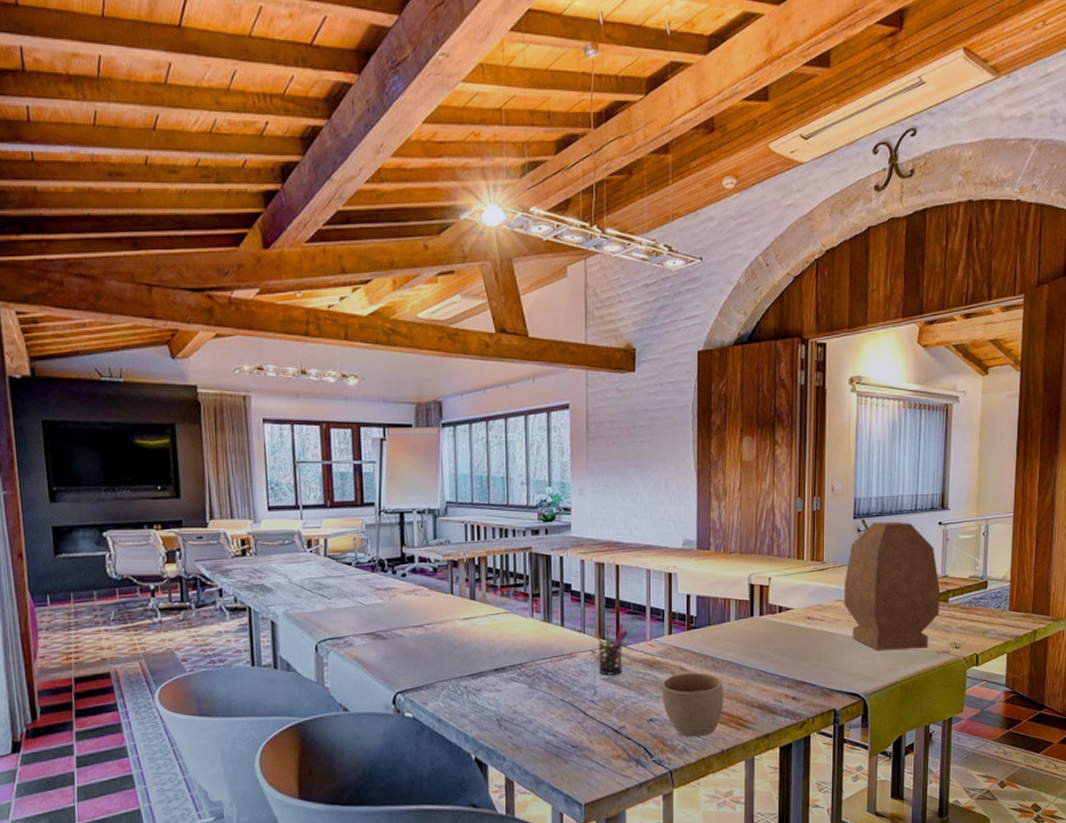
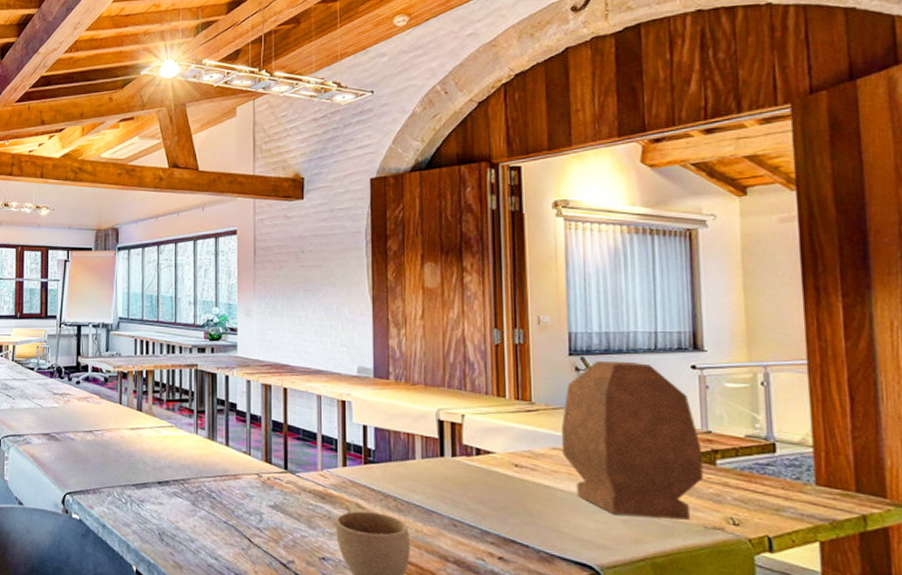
pen holder: present [592,622,628,675] -> none [258,448,297,504]

